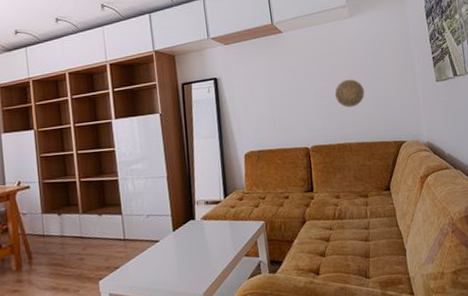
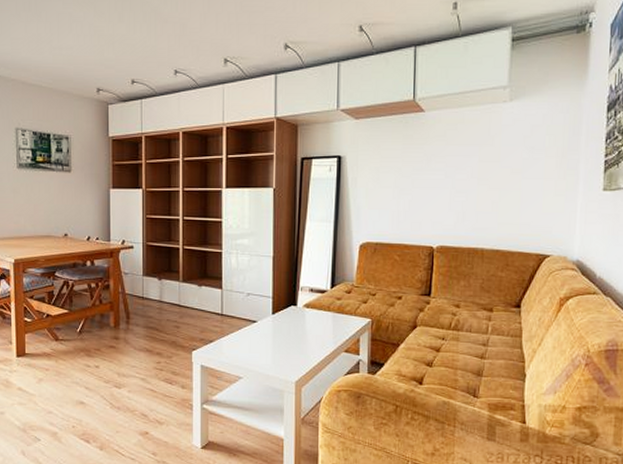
decorative plate: present [334,79,365,108] -> none [474,175,511,208]

